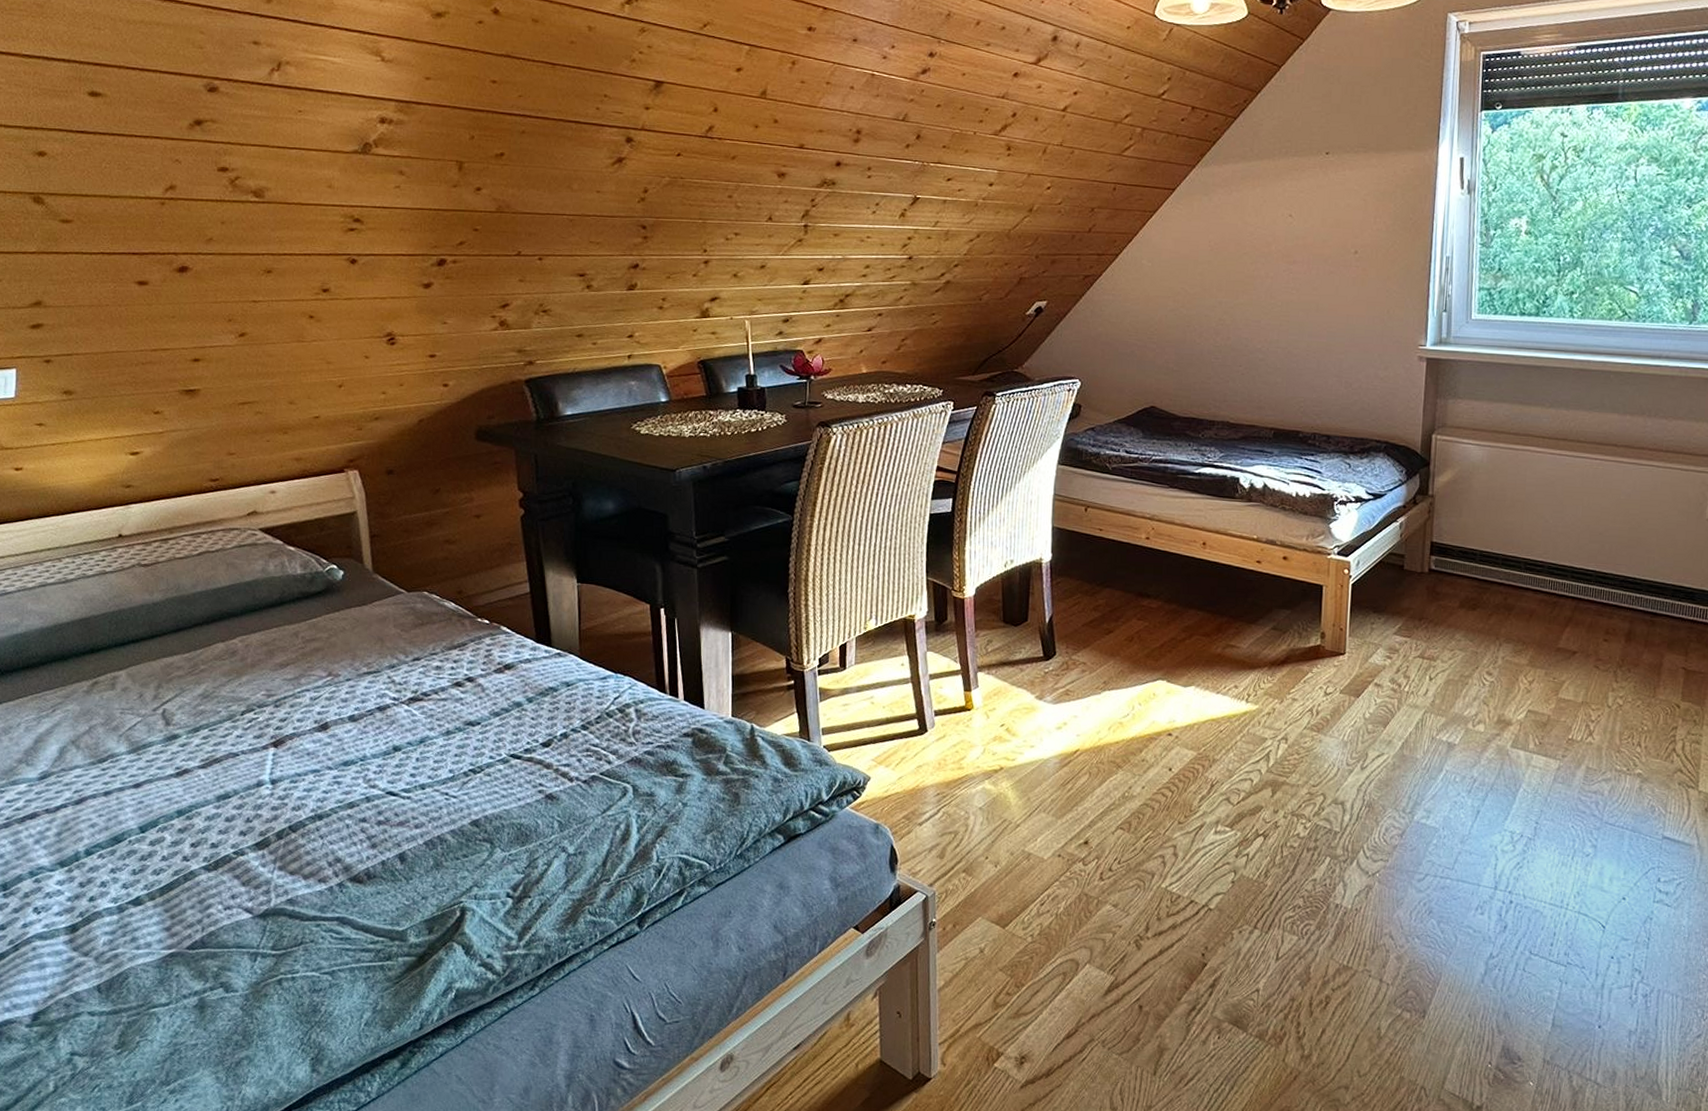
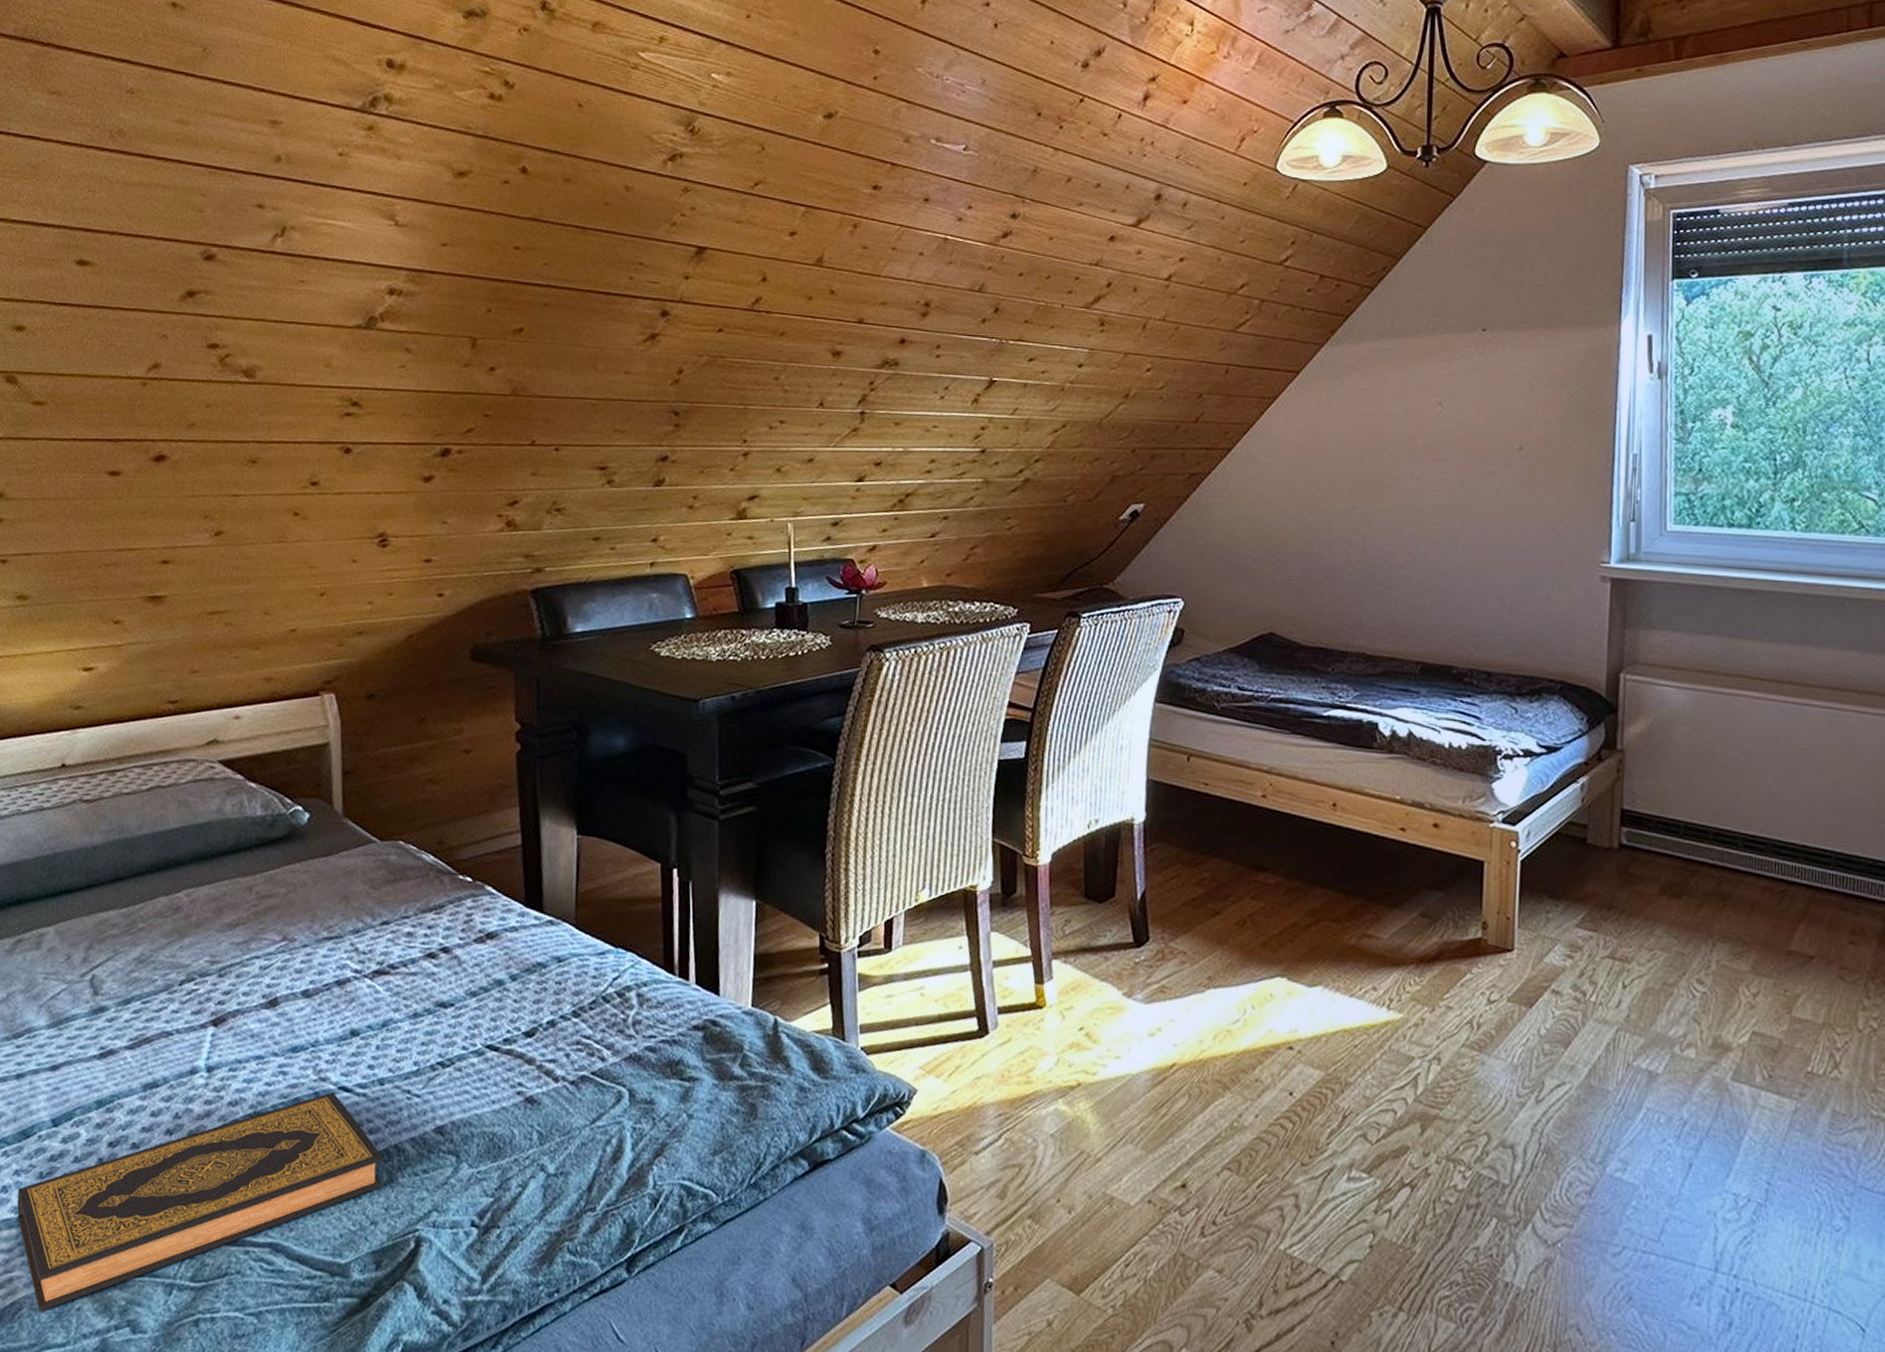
hardback book: none [114,797,429,979] -> present [17,1092,383,1312]

